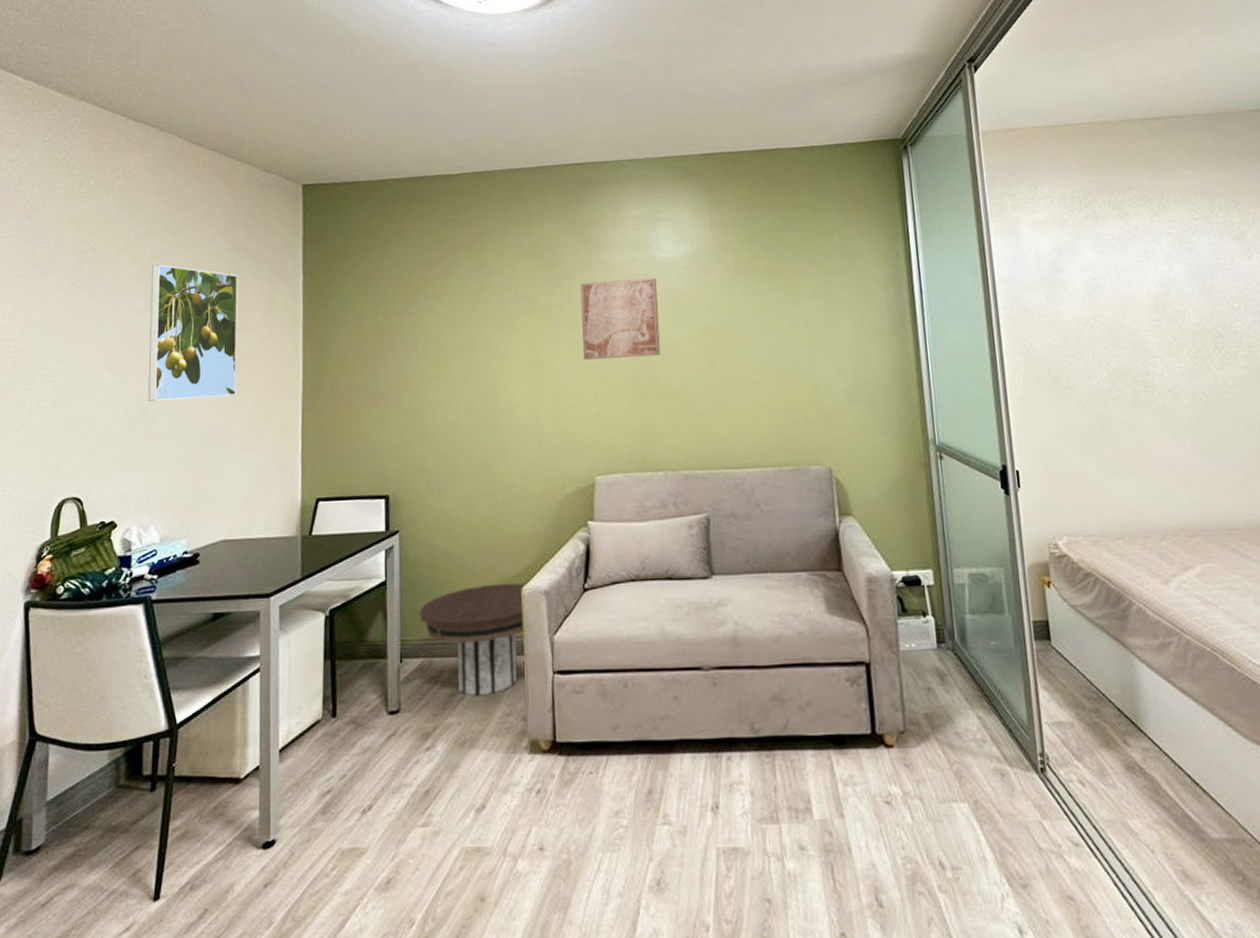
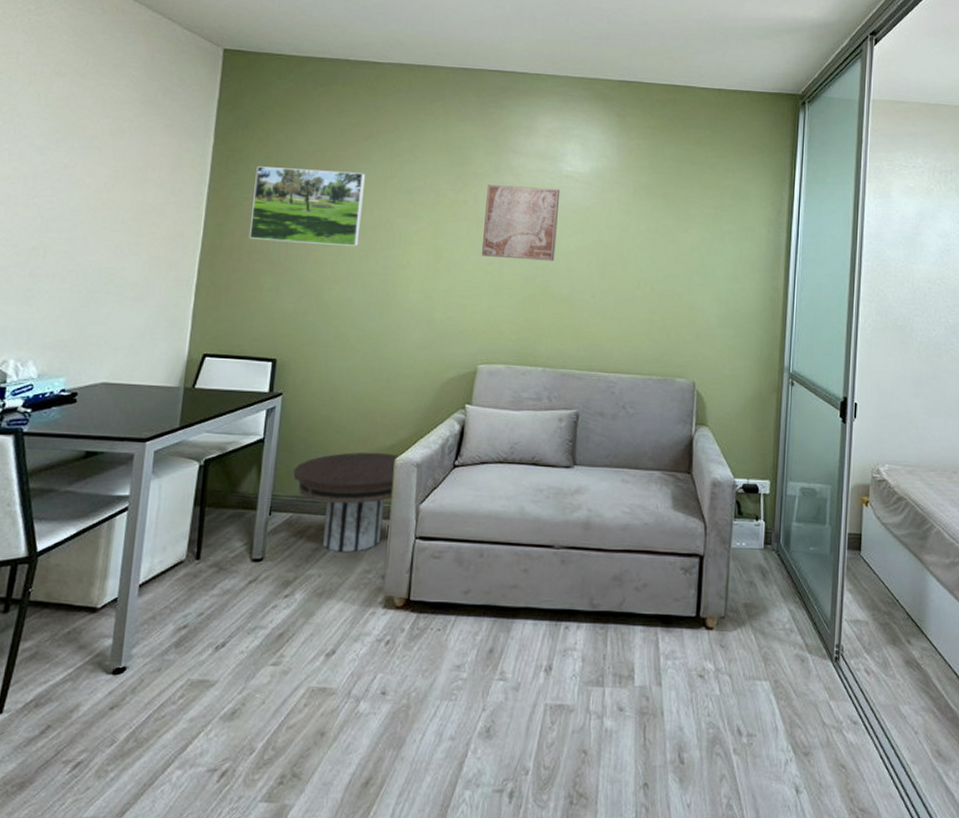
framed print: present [148,264,237,401] -> none [38,105,146,246]
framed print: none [347,289,457,374] -> present [249,166,365,246]

